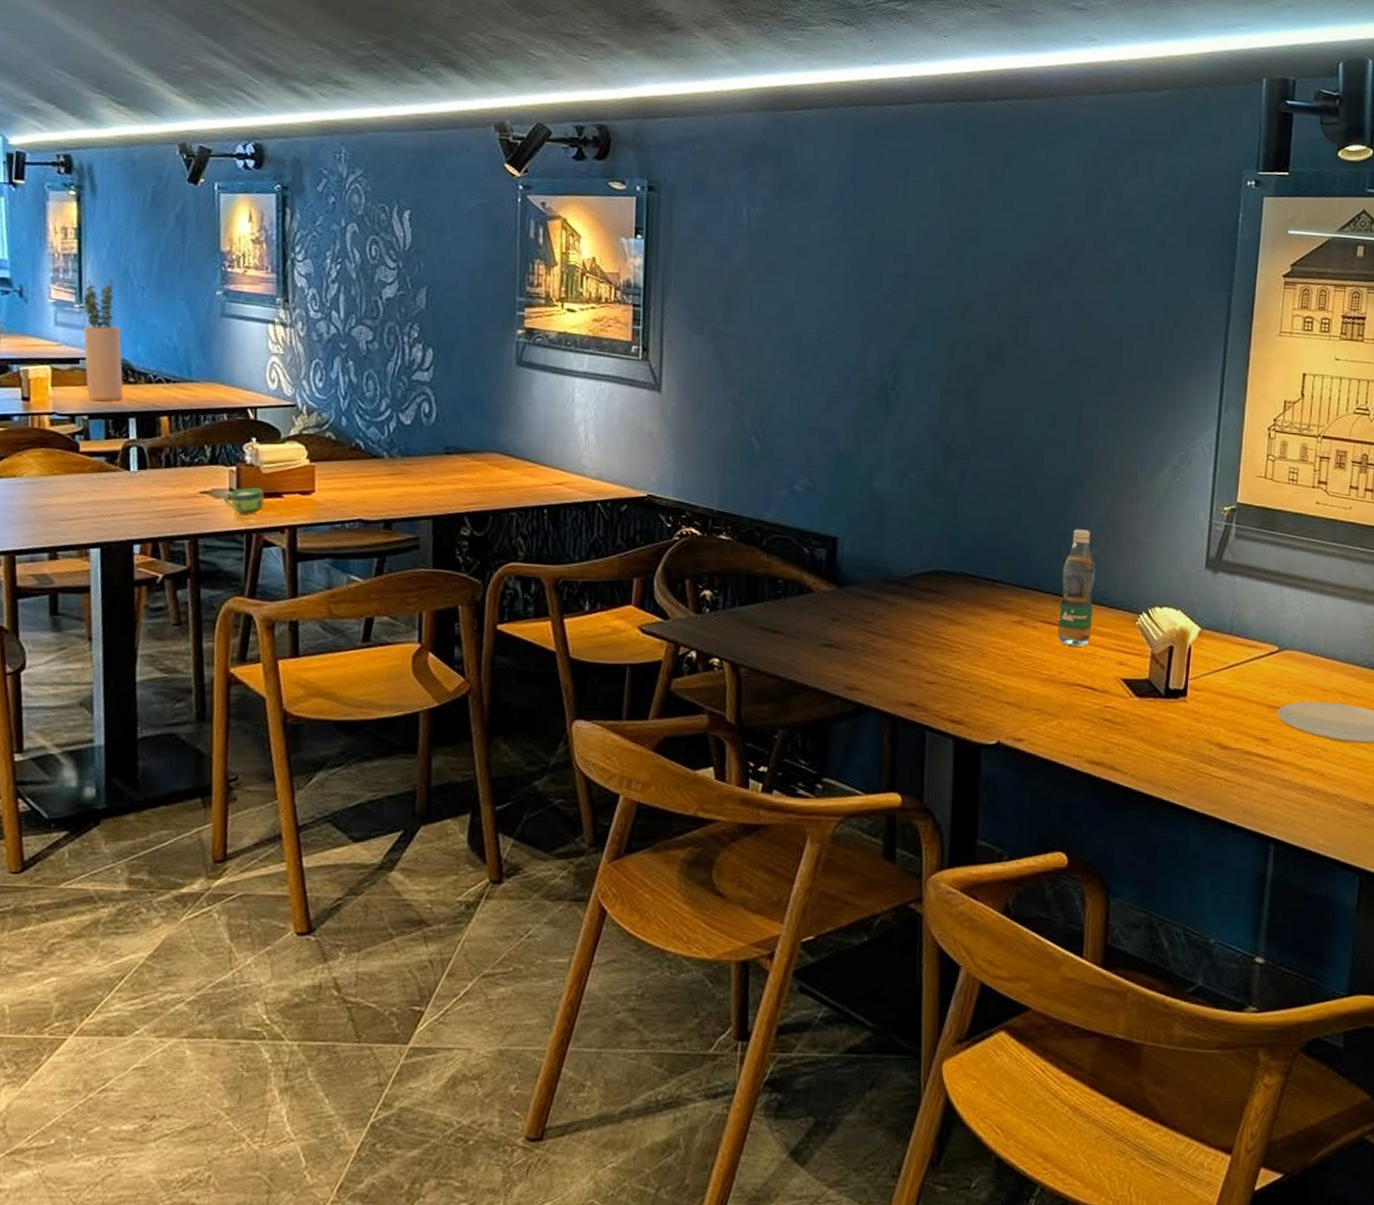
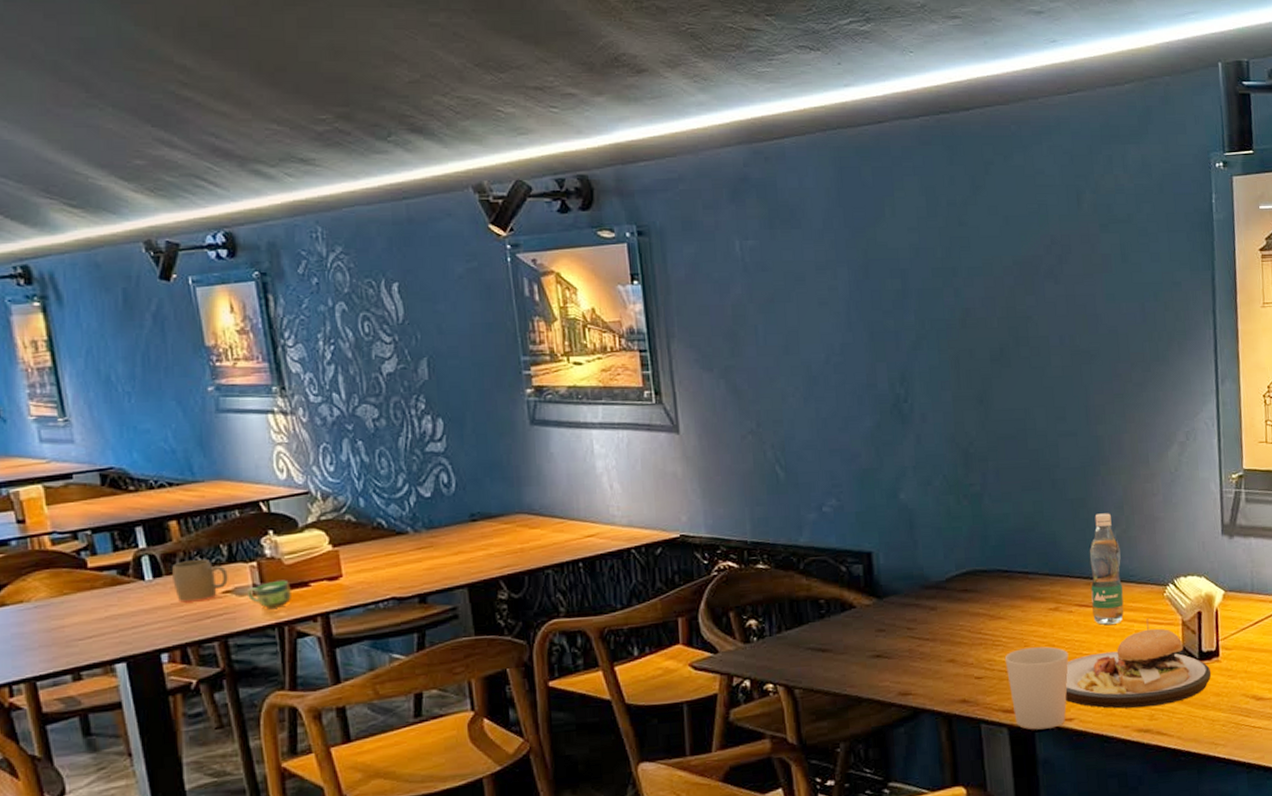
vase: present [83,278,124,402] -> none [65,387,126,515]
mug: none [155,456,208,498] -> present [172,559,228,603]
dixie cup: none [959,658,1027,747] -> present [1004,646,1069,730]
plate: none [1017,646,1176,739] -> present [1065,619,1212,709]

